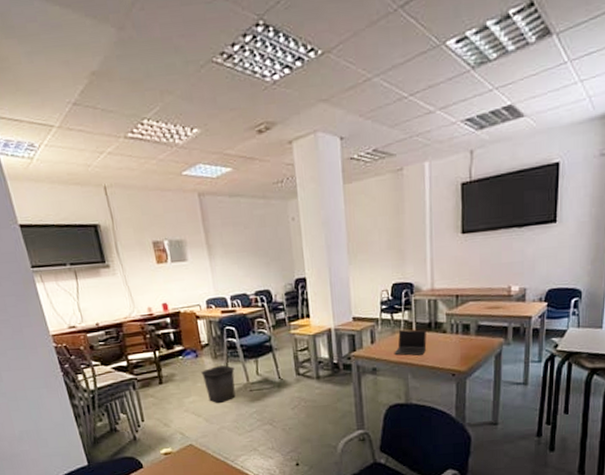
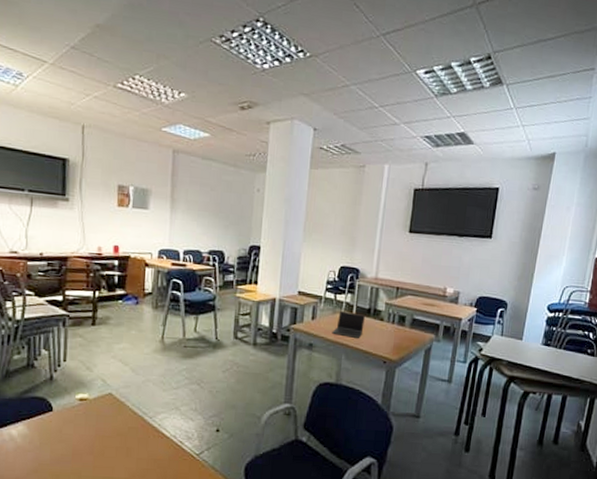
waste bin: present [201,365,236,403] -> none [138,316,173,355]

